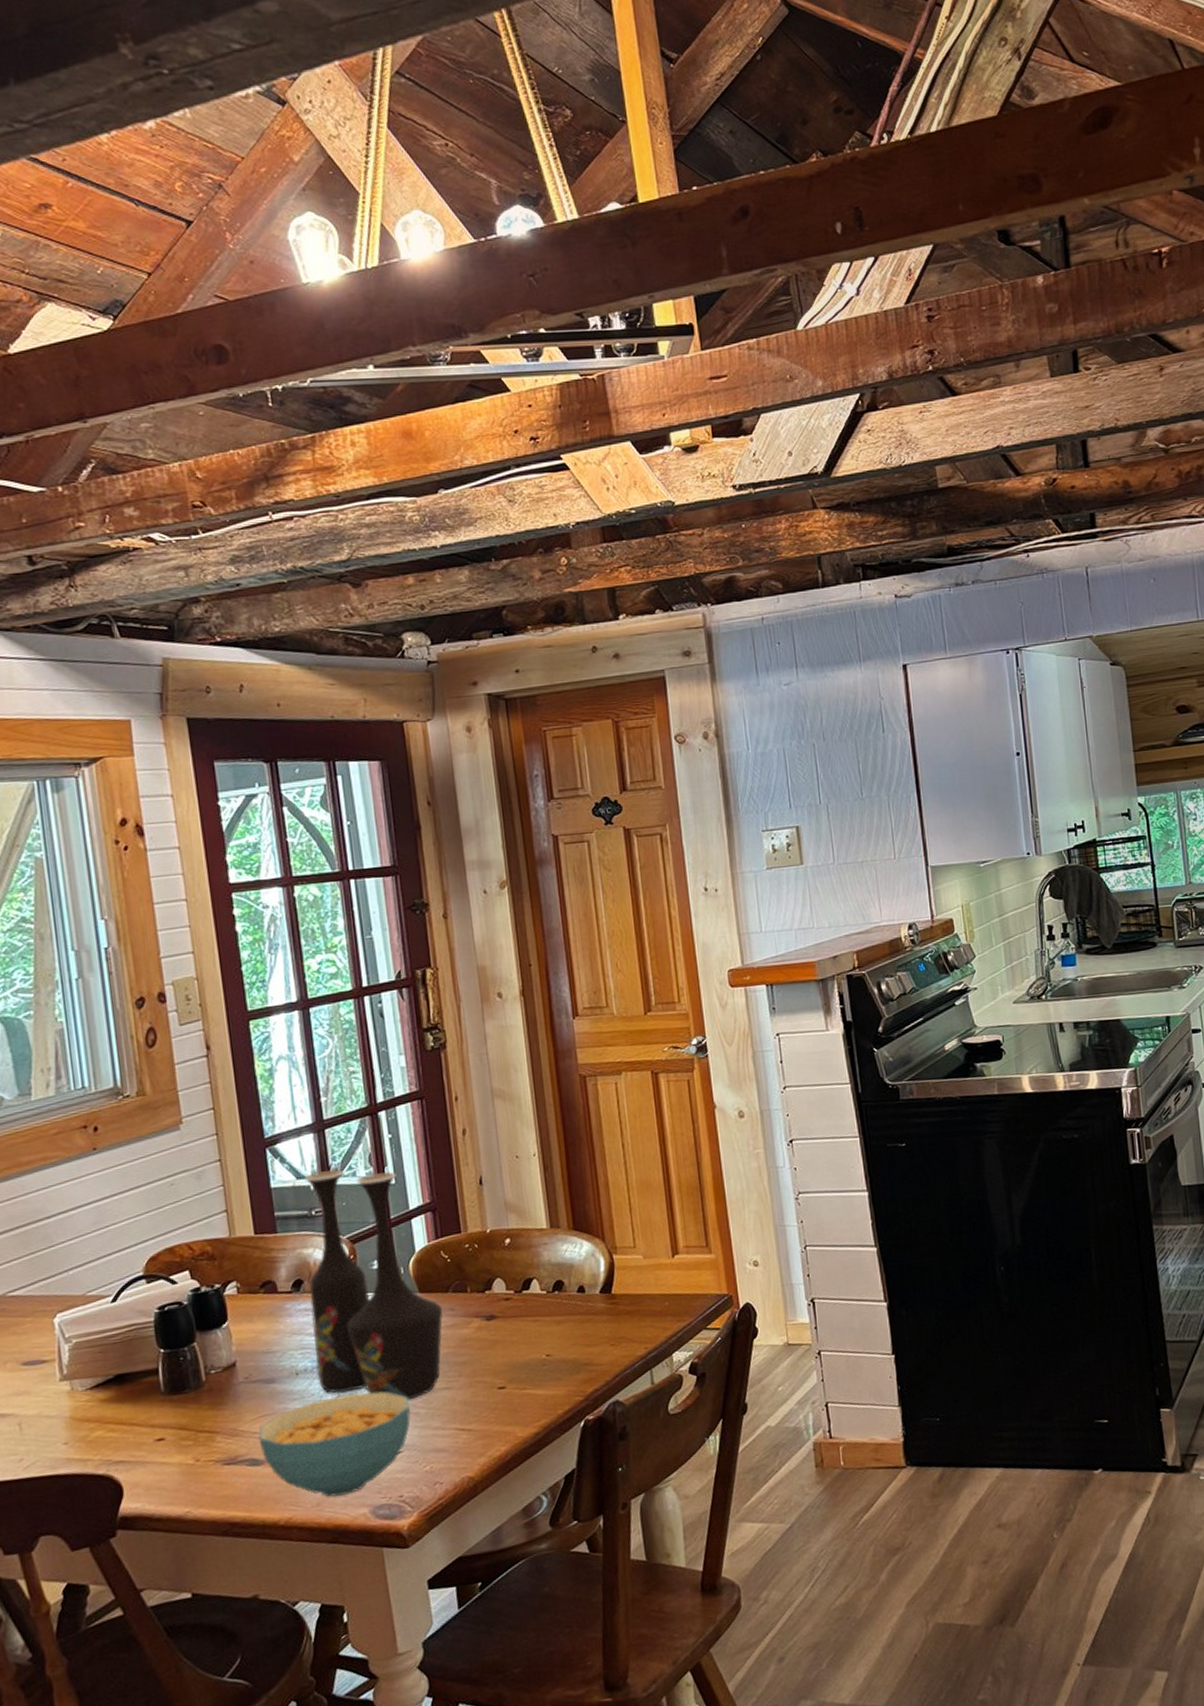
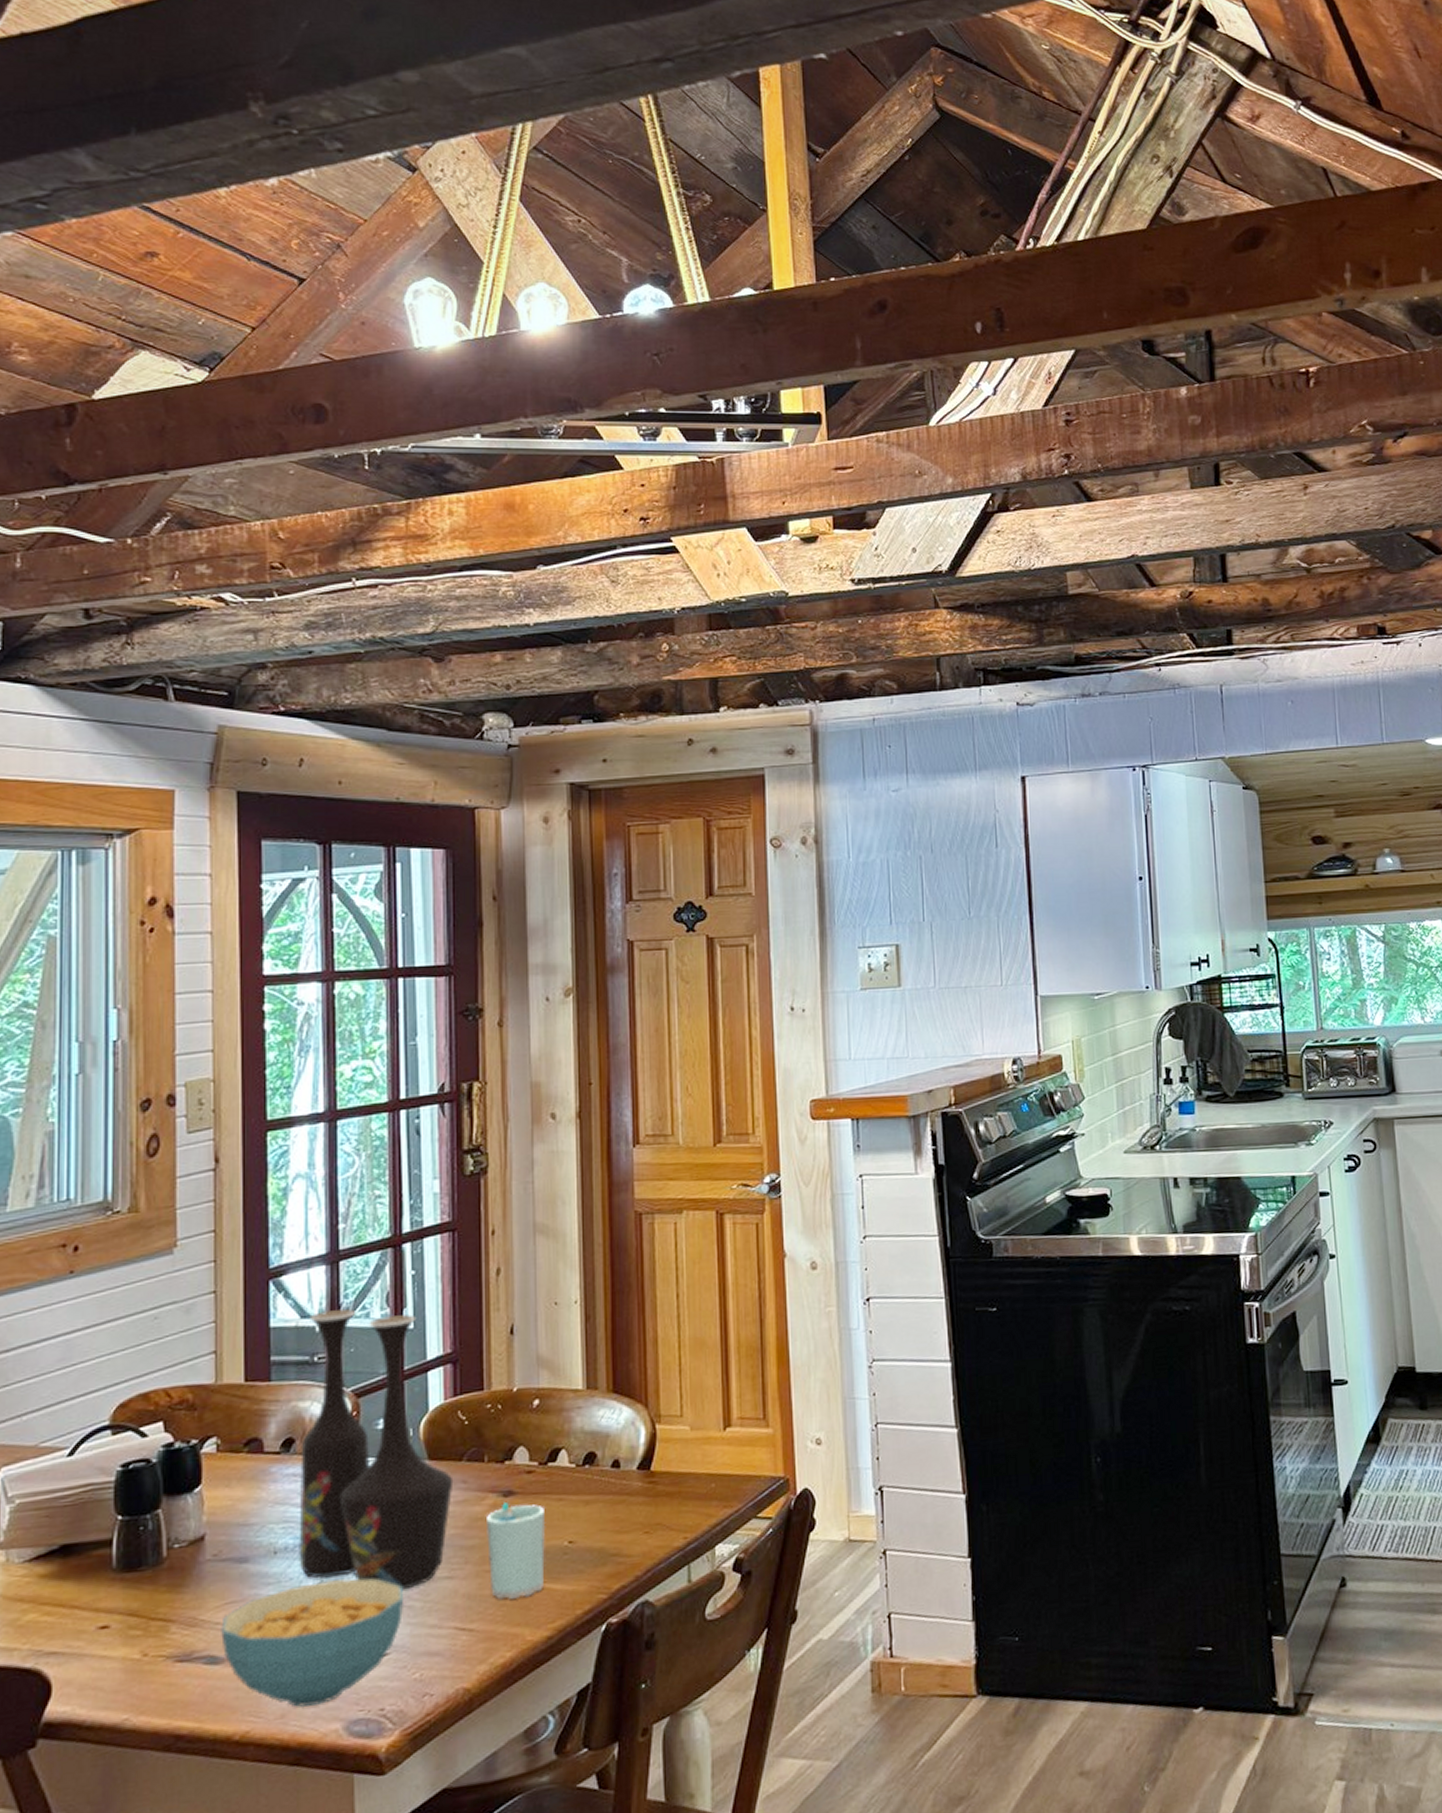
cup: none [474,1325,528,1405] -> present [487,1502,546,1600]

